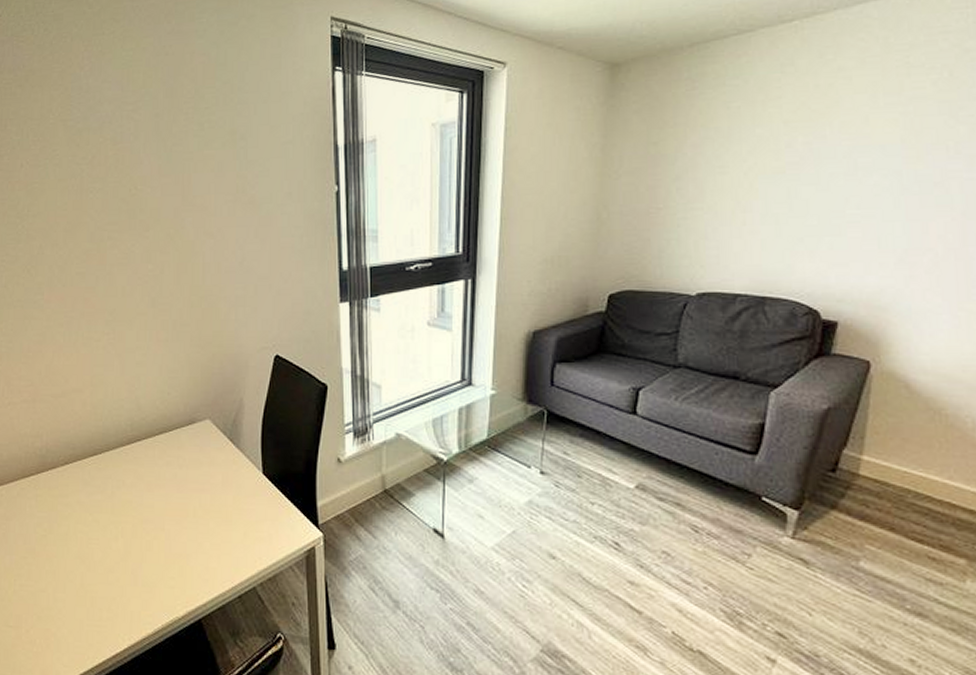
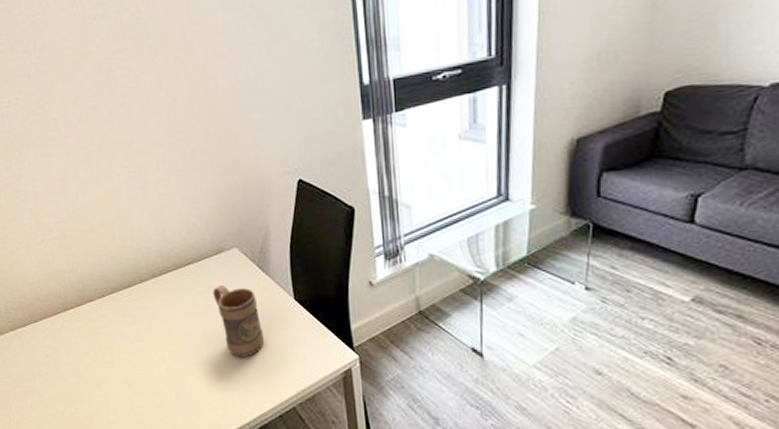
mug: none [181,455,230,533] -> present [213,284,265,358]

